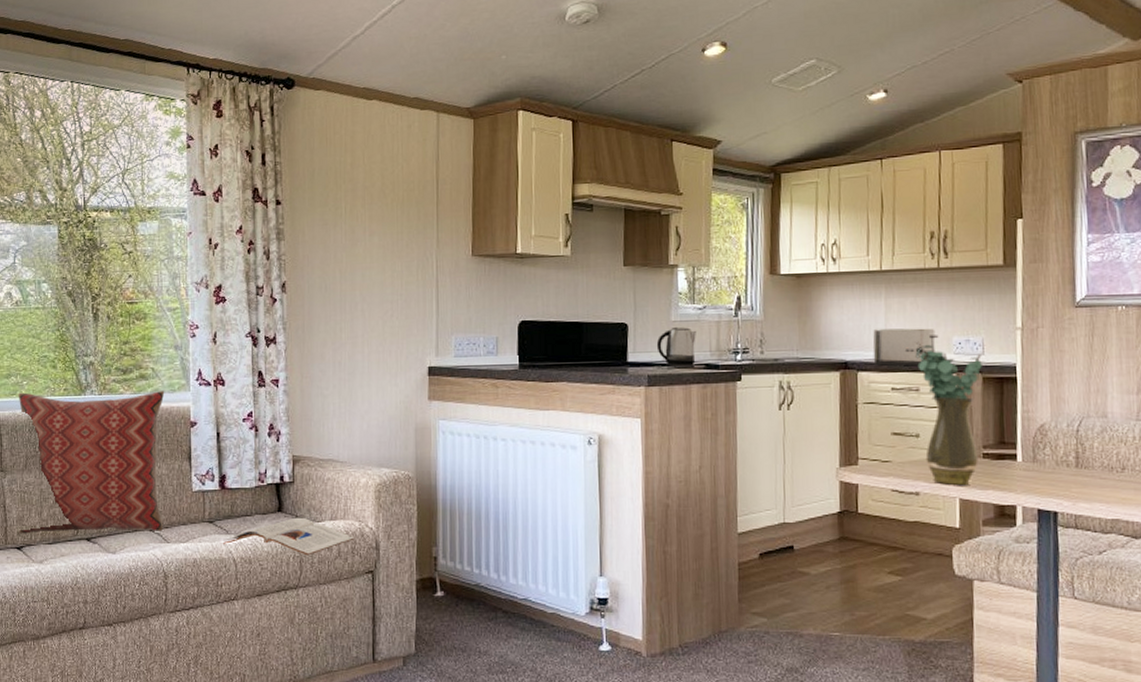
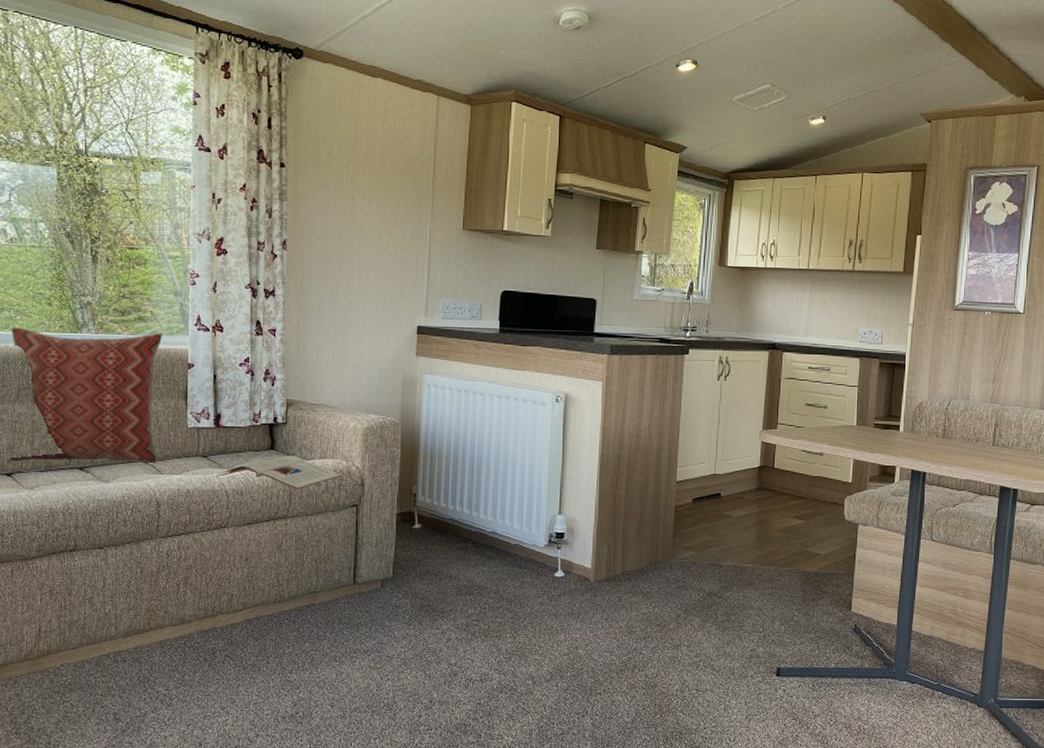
kettle: present [656,326,696,369] -> none [620,304,654,341]
toaster: present [872,328,939,367] -> none [796,317,849,350]
vase: present [915,341,982,485] -> none [829,330,880,448]

